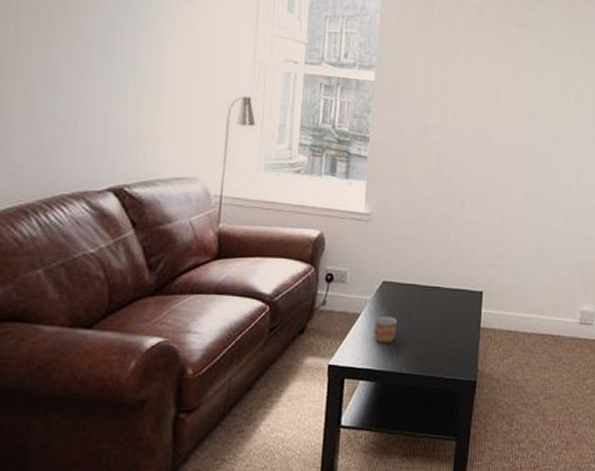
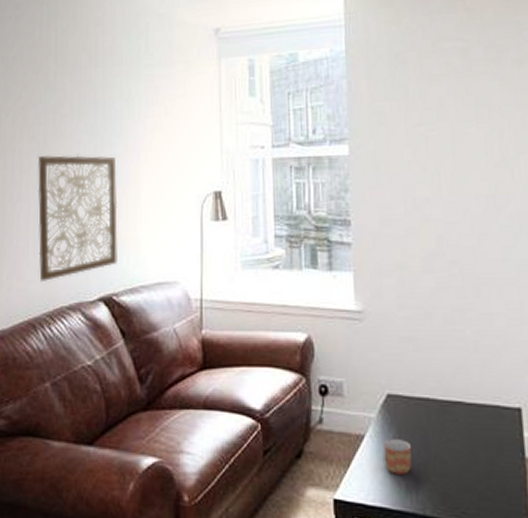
wall art: none [35,35,137,169] -> present [37,154,118,283]

